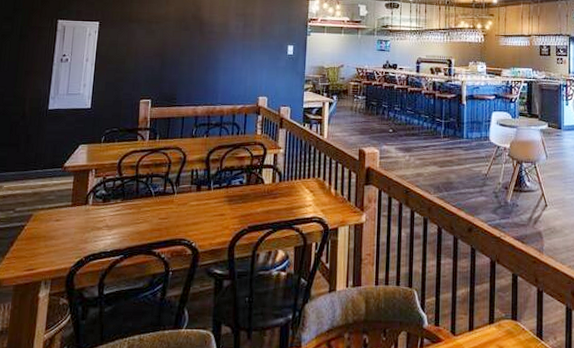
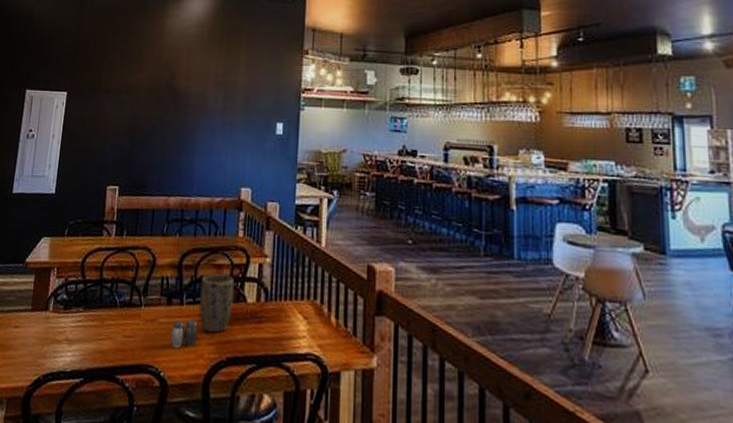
salt and pepper shaker: none [200,201,224,224] -> present [170,319,198,349]
plant pot: none [224,164,254,209] -> present [199,274,235,333]

